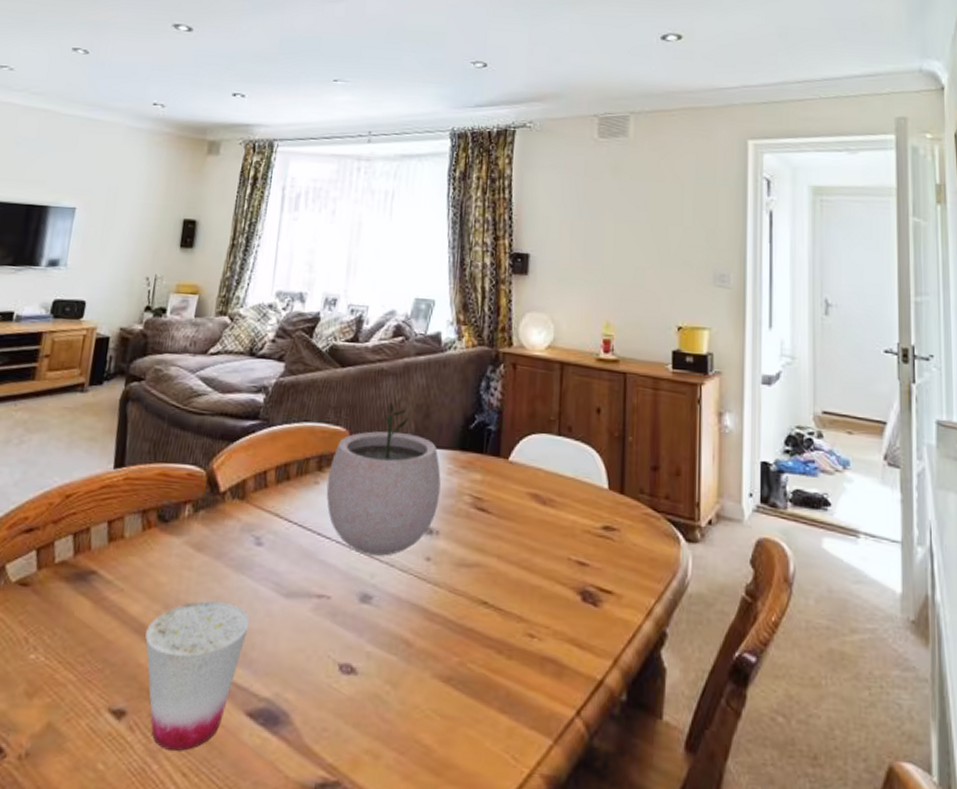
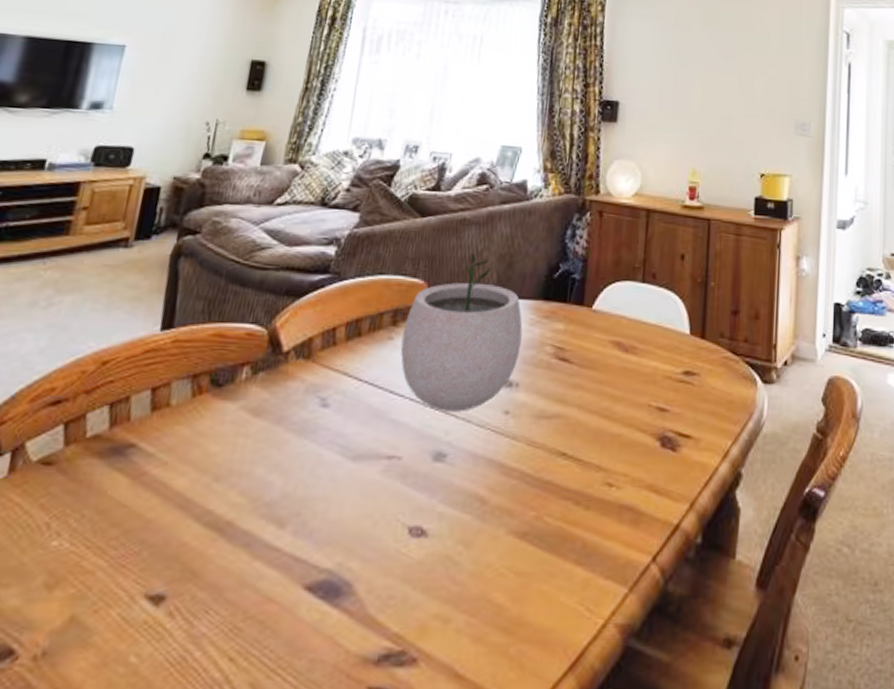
cup: present [145,600,250,751] -> none [191,468,312,634]

